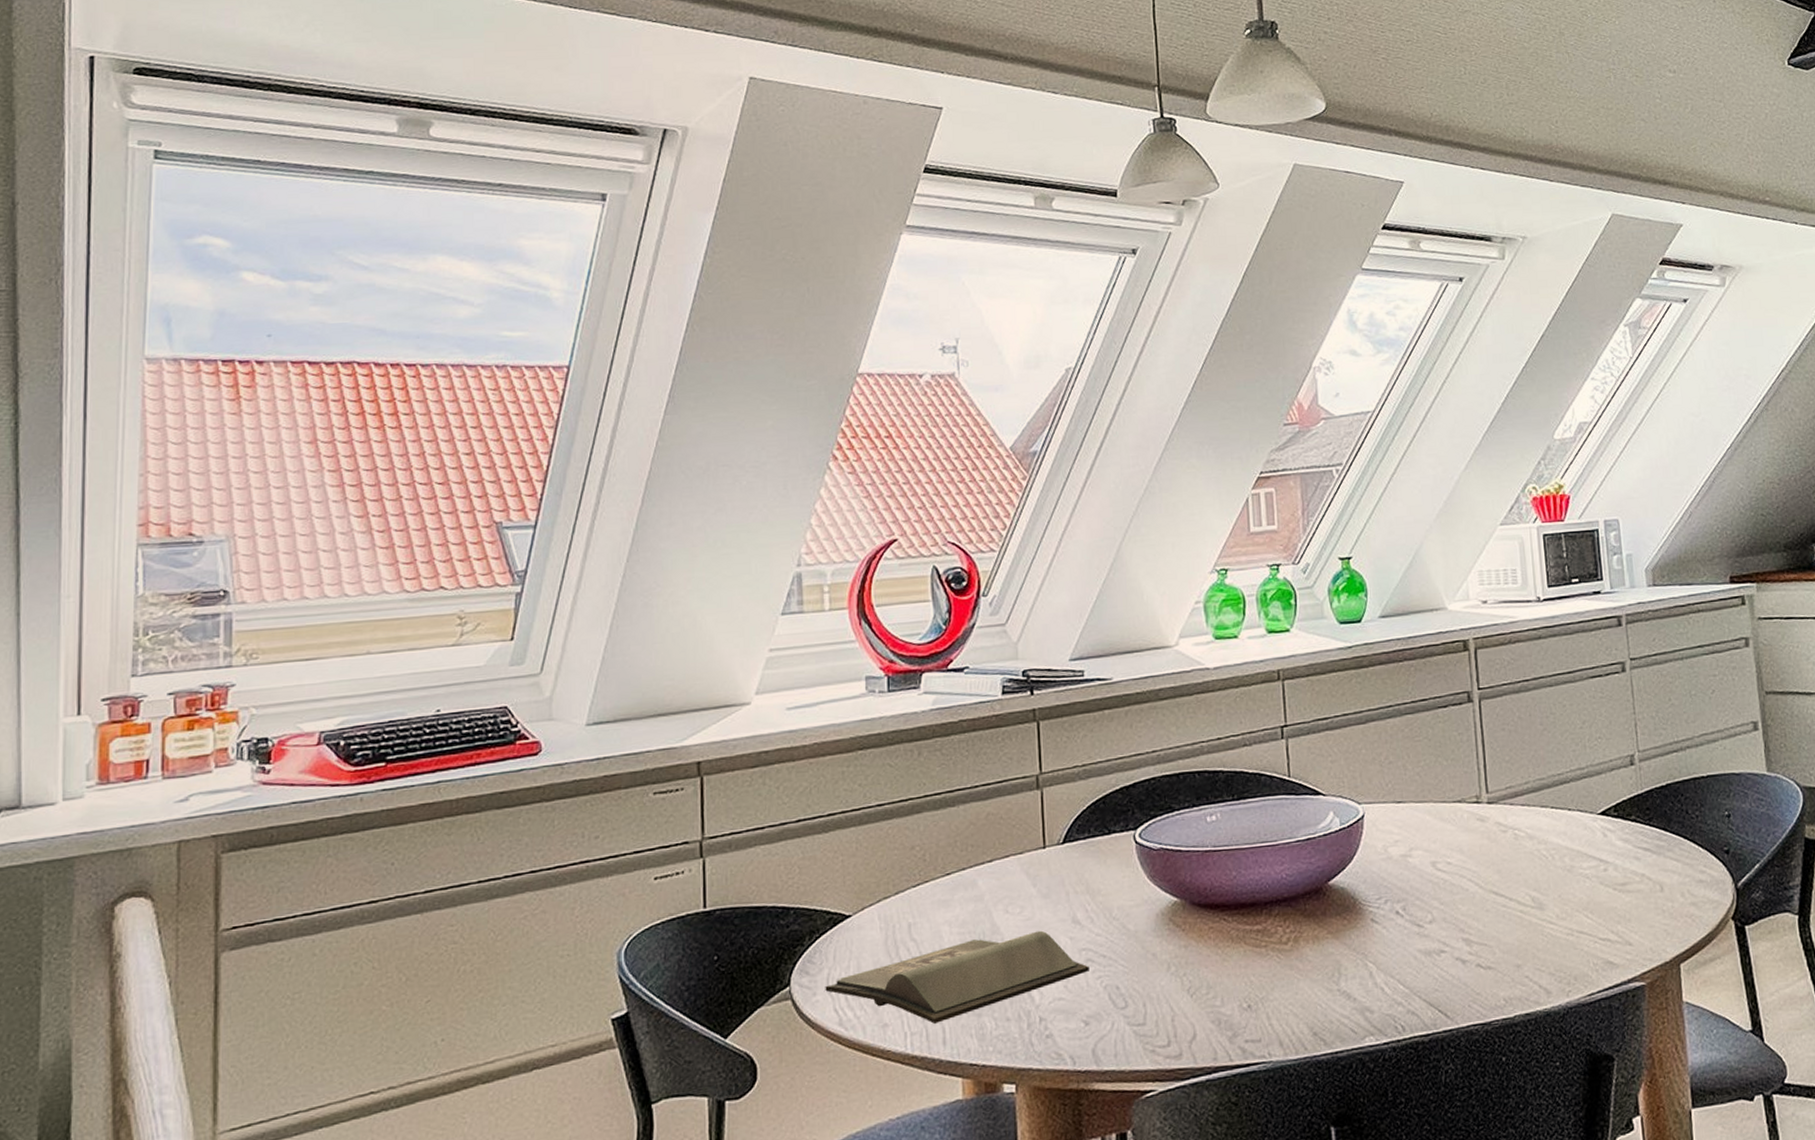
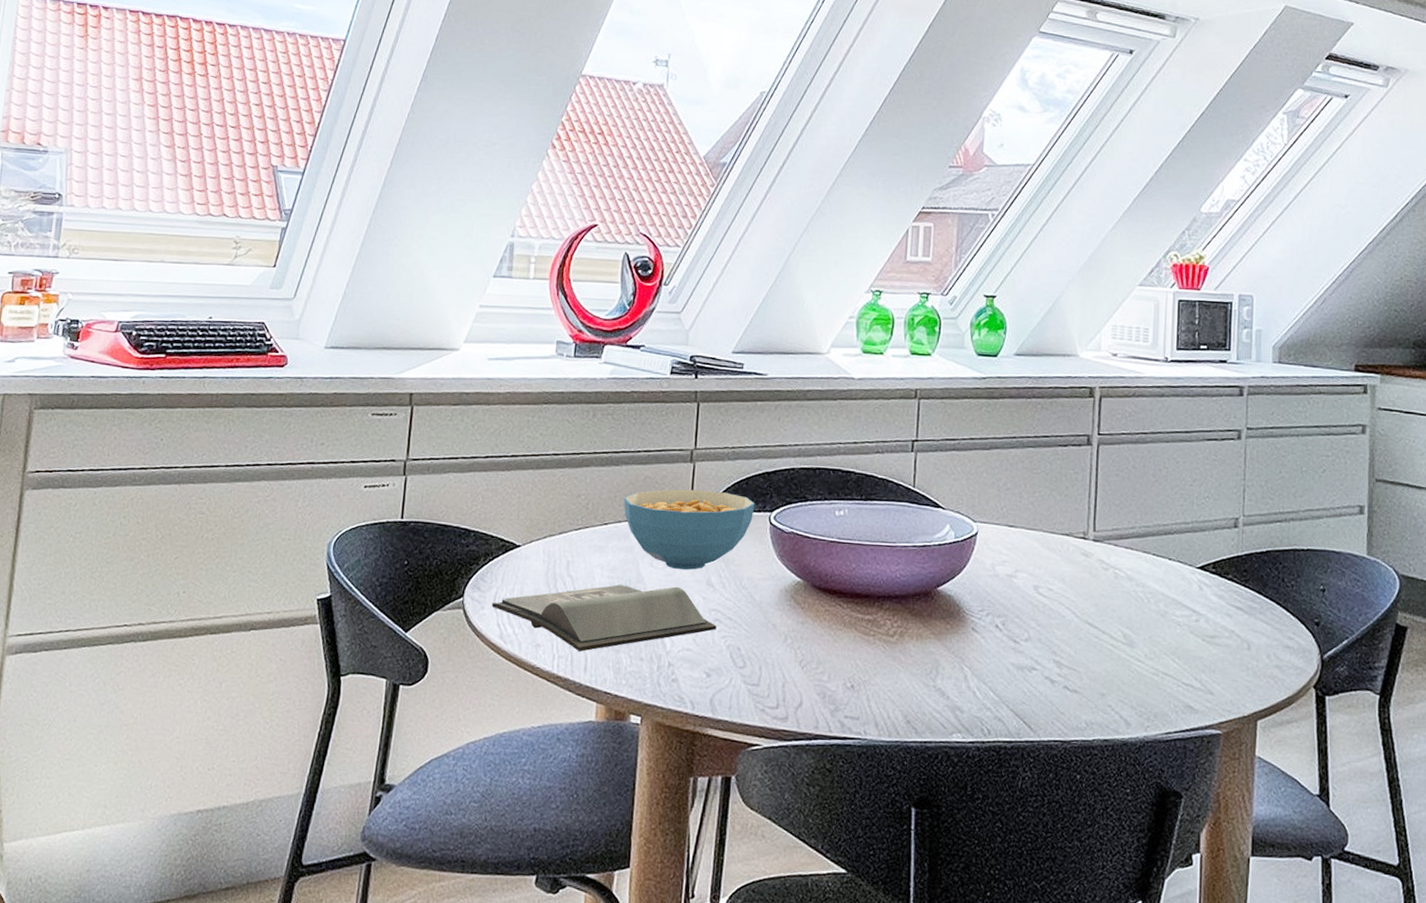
cereal bowl: none [965,816,1116,912] -> present [623,489,755,570]

